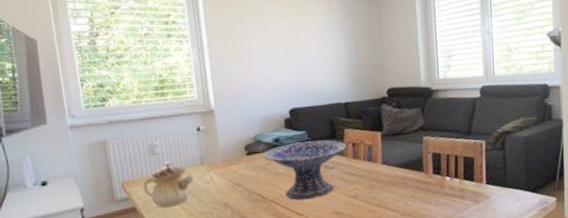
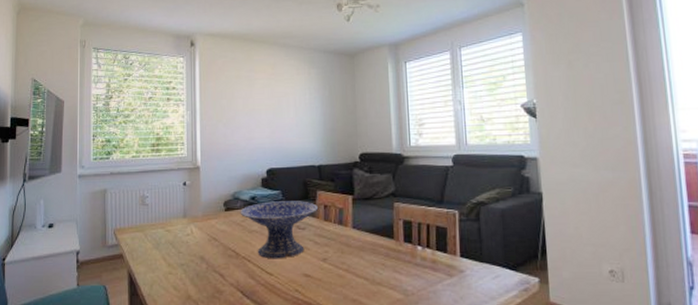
teapot: present [143,160,195,208] -> none [132,211,177,257]

